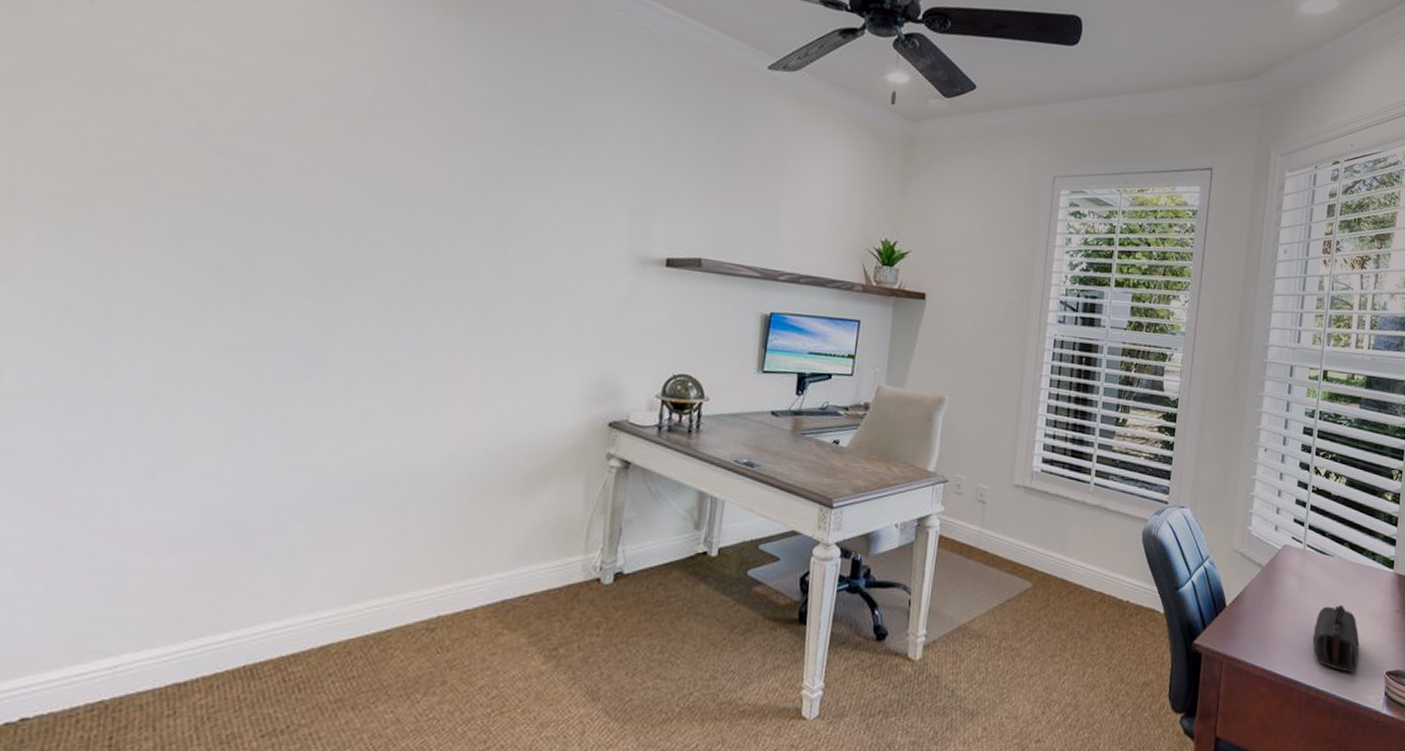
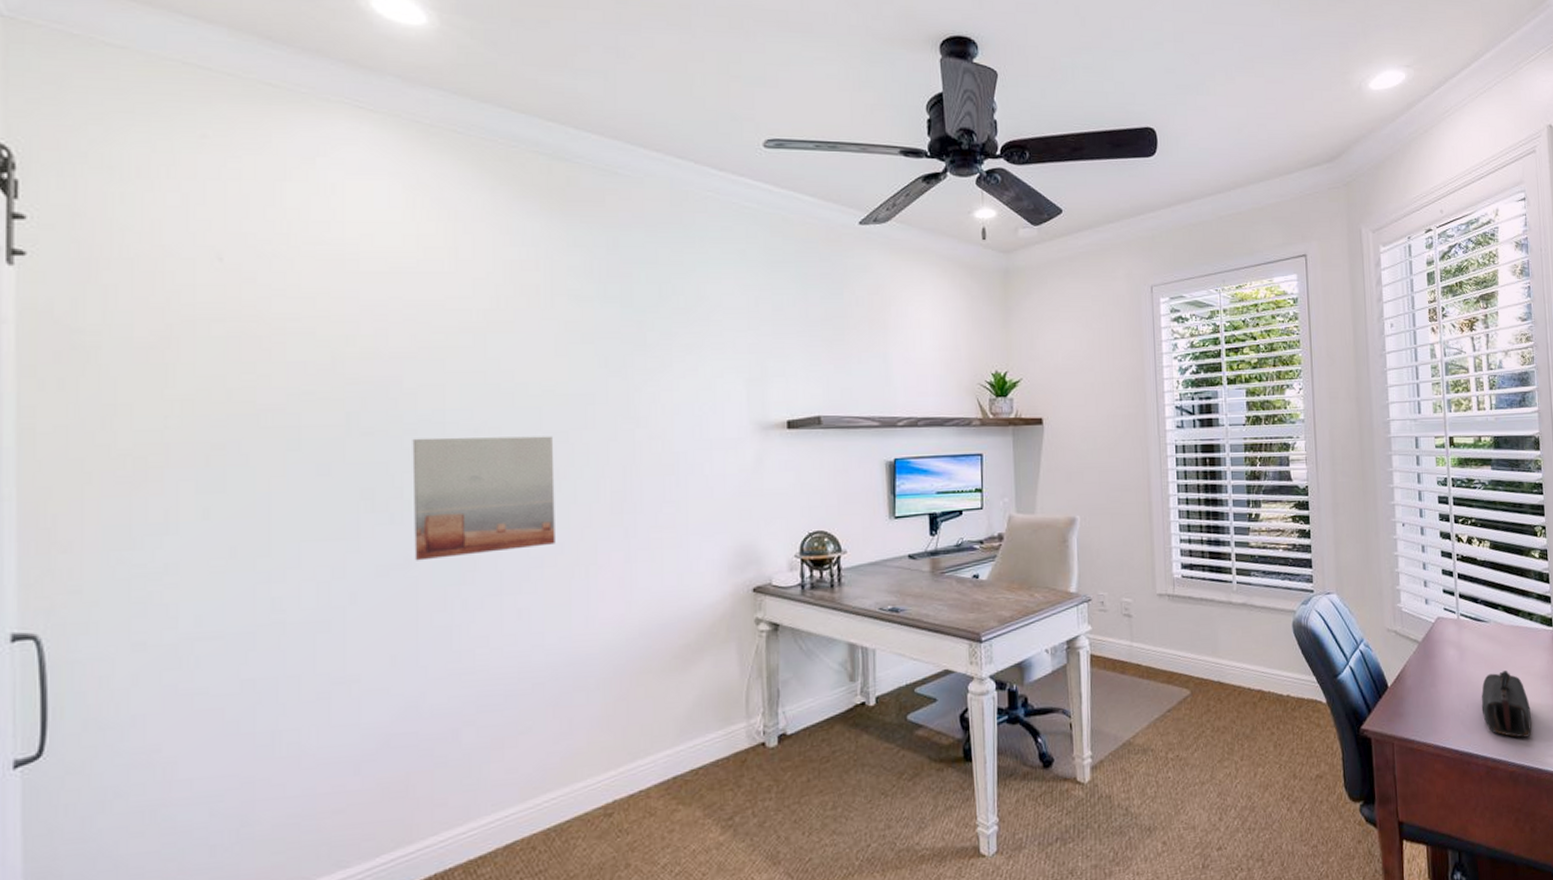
wall art: none [262,220,422,350] -> present [412,436,555,561]

